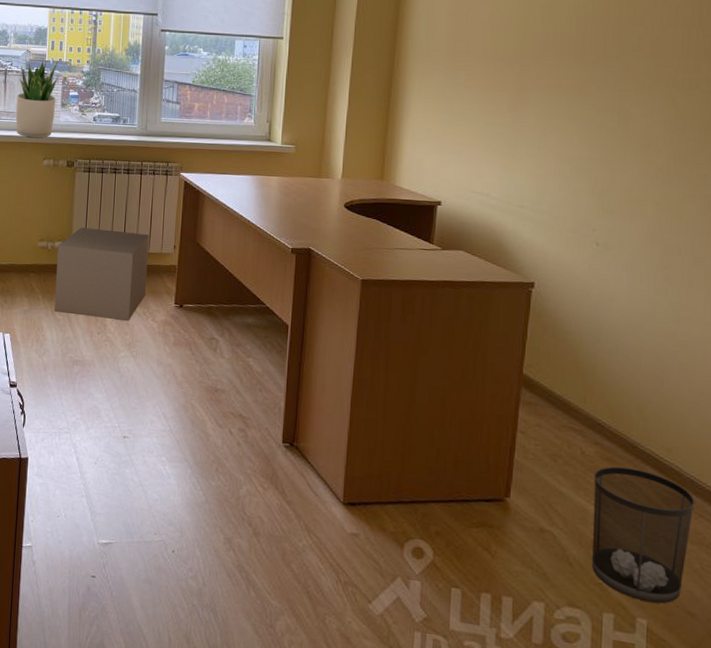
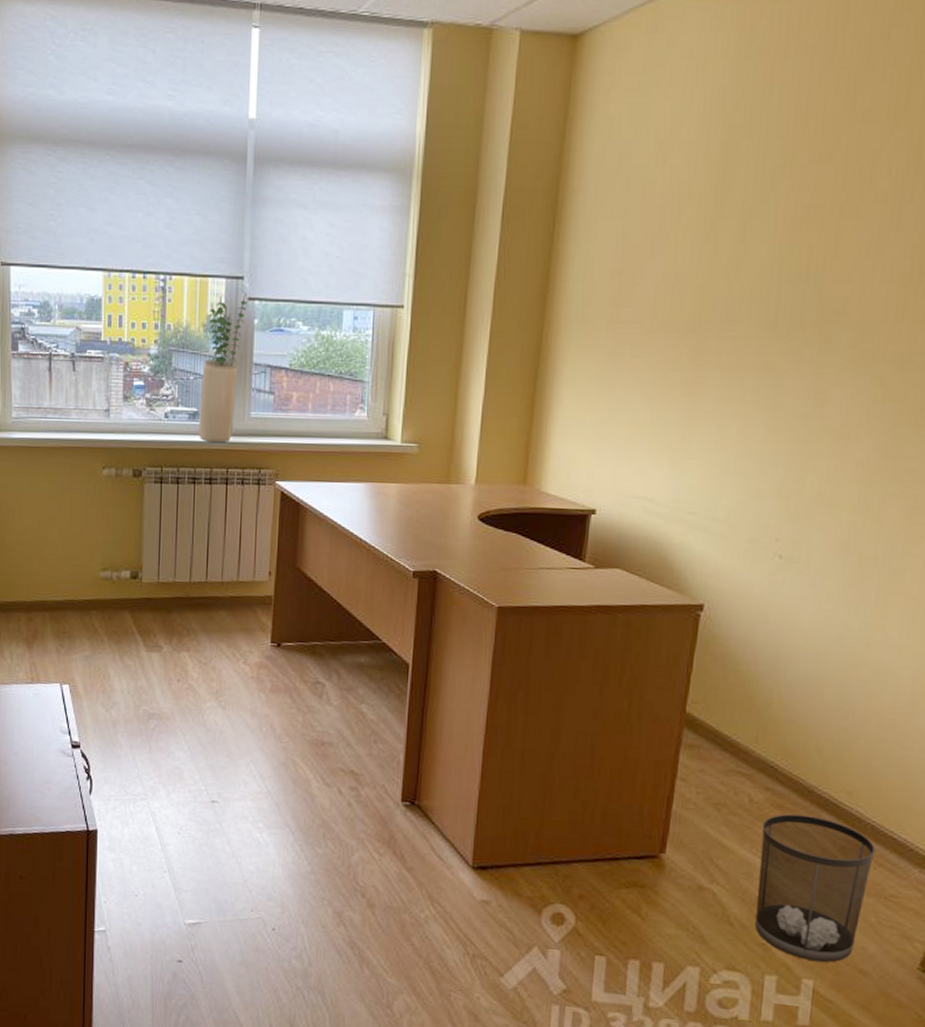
planter: present [15,60,59,138] -> none [65,339,118,442]
cardboard box: present [54,227,150,321] -> none [122,552,239,664]
vase: none [120,26,160,142] -> present [198,293,247,443]

